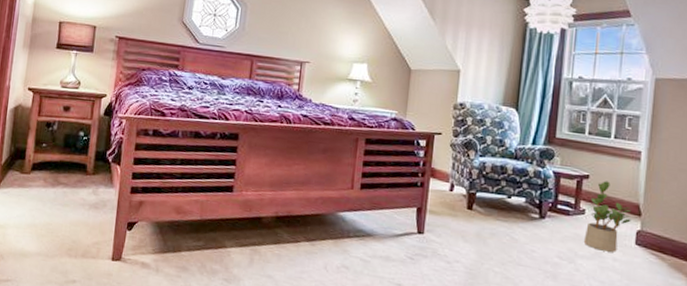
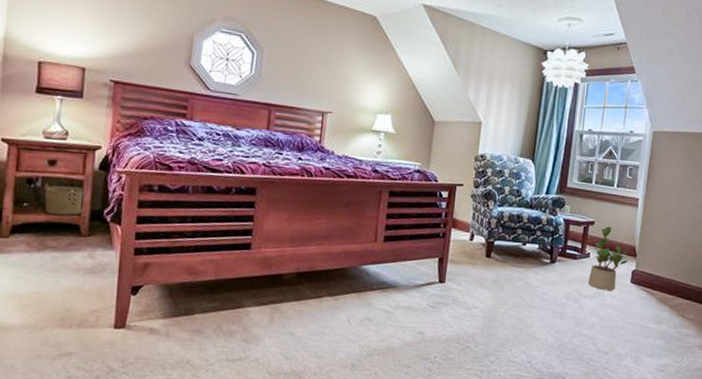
basket: none [59,126,91,156] -> present [44,183,84,216]

